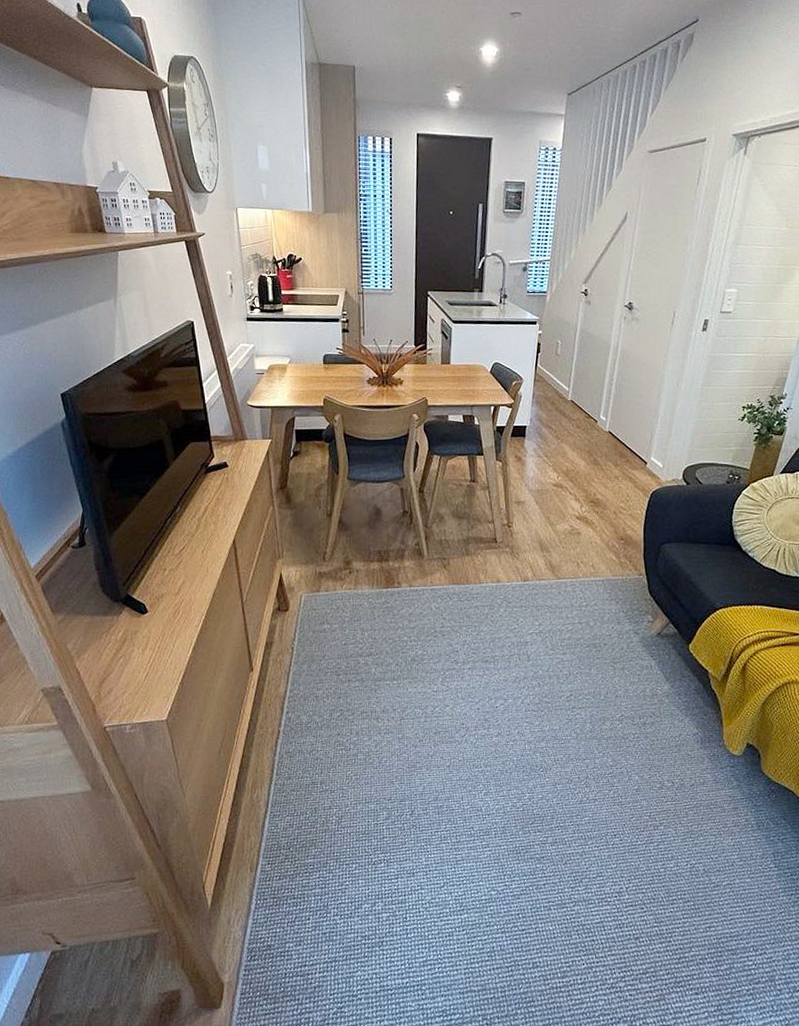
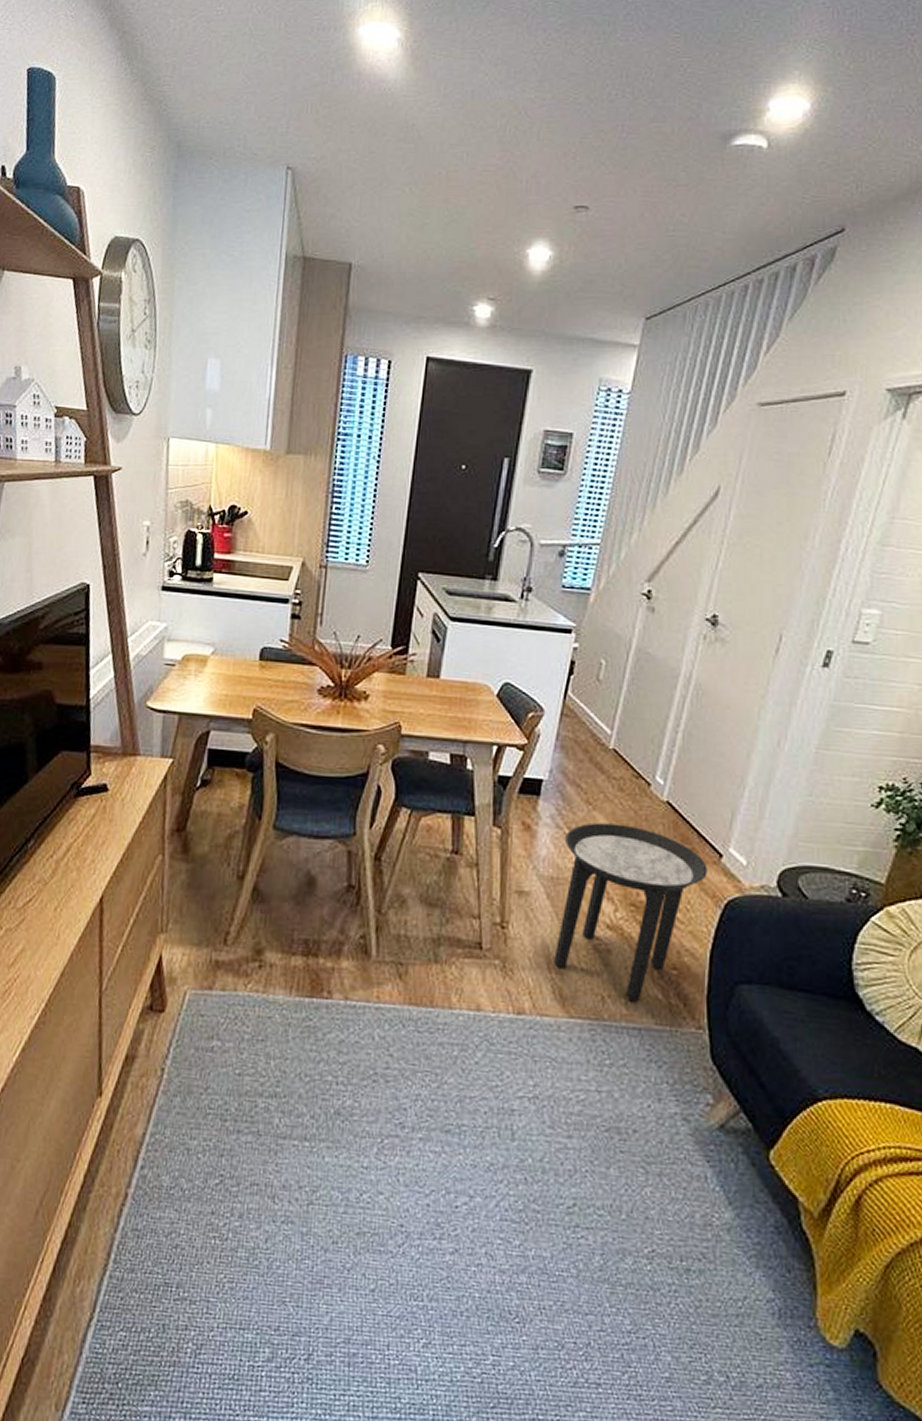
side table: none [544,450,638,564] -> present [554,822,708,1002]

